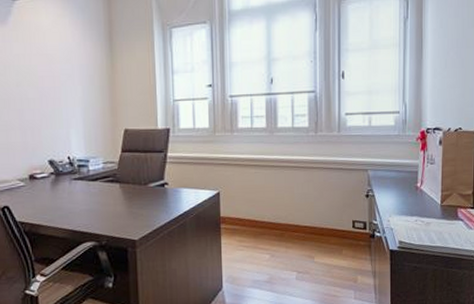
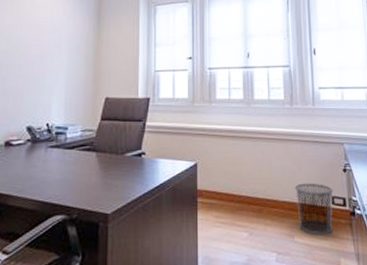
waste bin: none [316,208,355,256] -> present [295,183,333,235]

